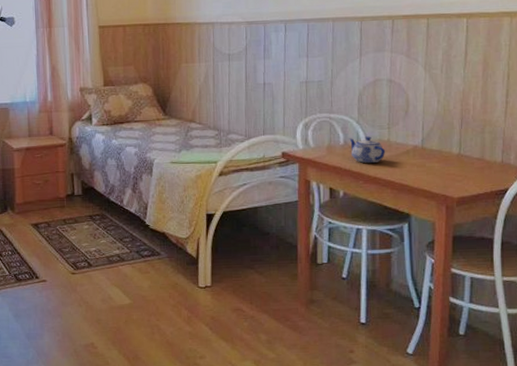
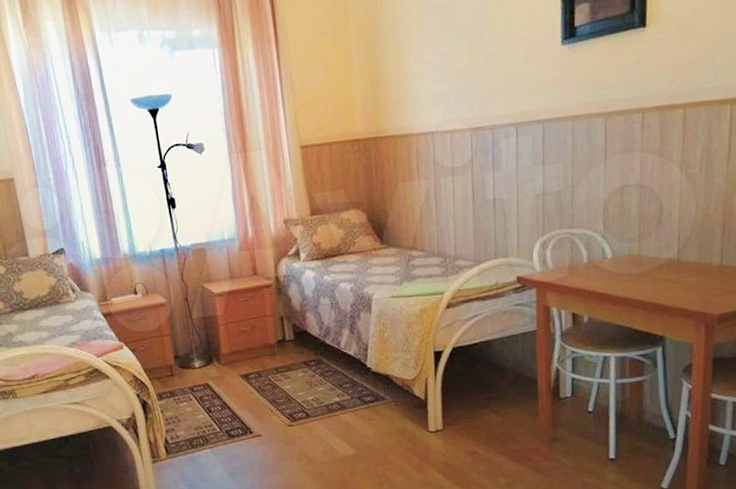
teapot: present [349,136,385,164] -> none [593,251,635,283]

